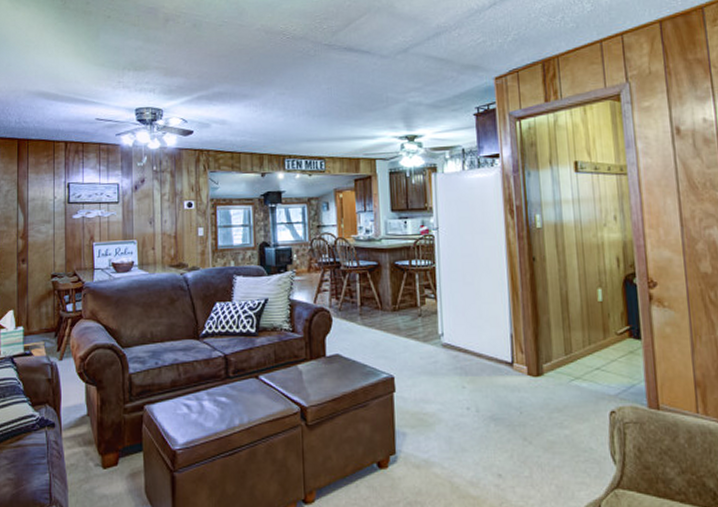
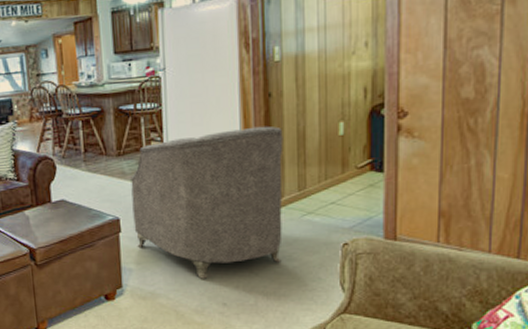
armchair: none [405,288,554,446] -> present [131,126,284,279]

